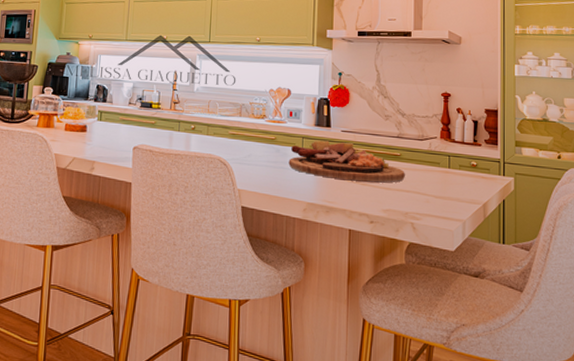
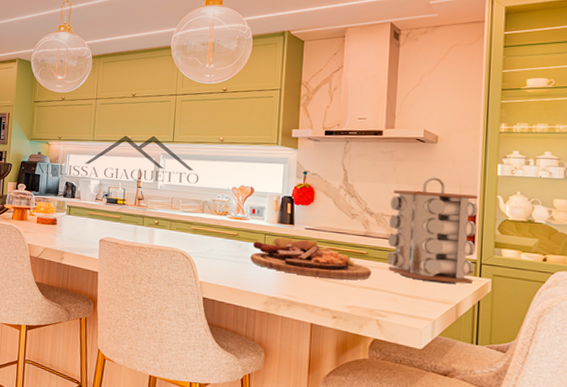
spice rack: none [418,77,499,184] -> present [386,177,478,284]

